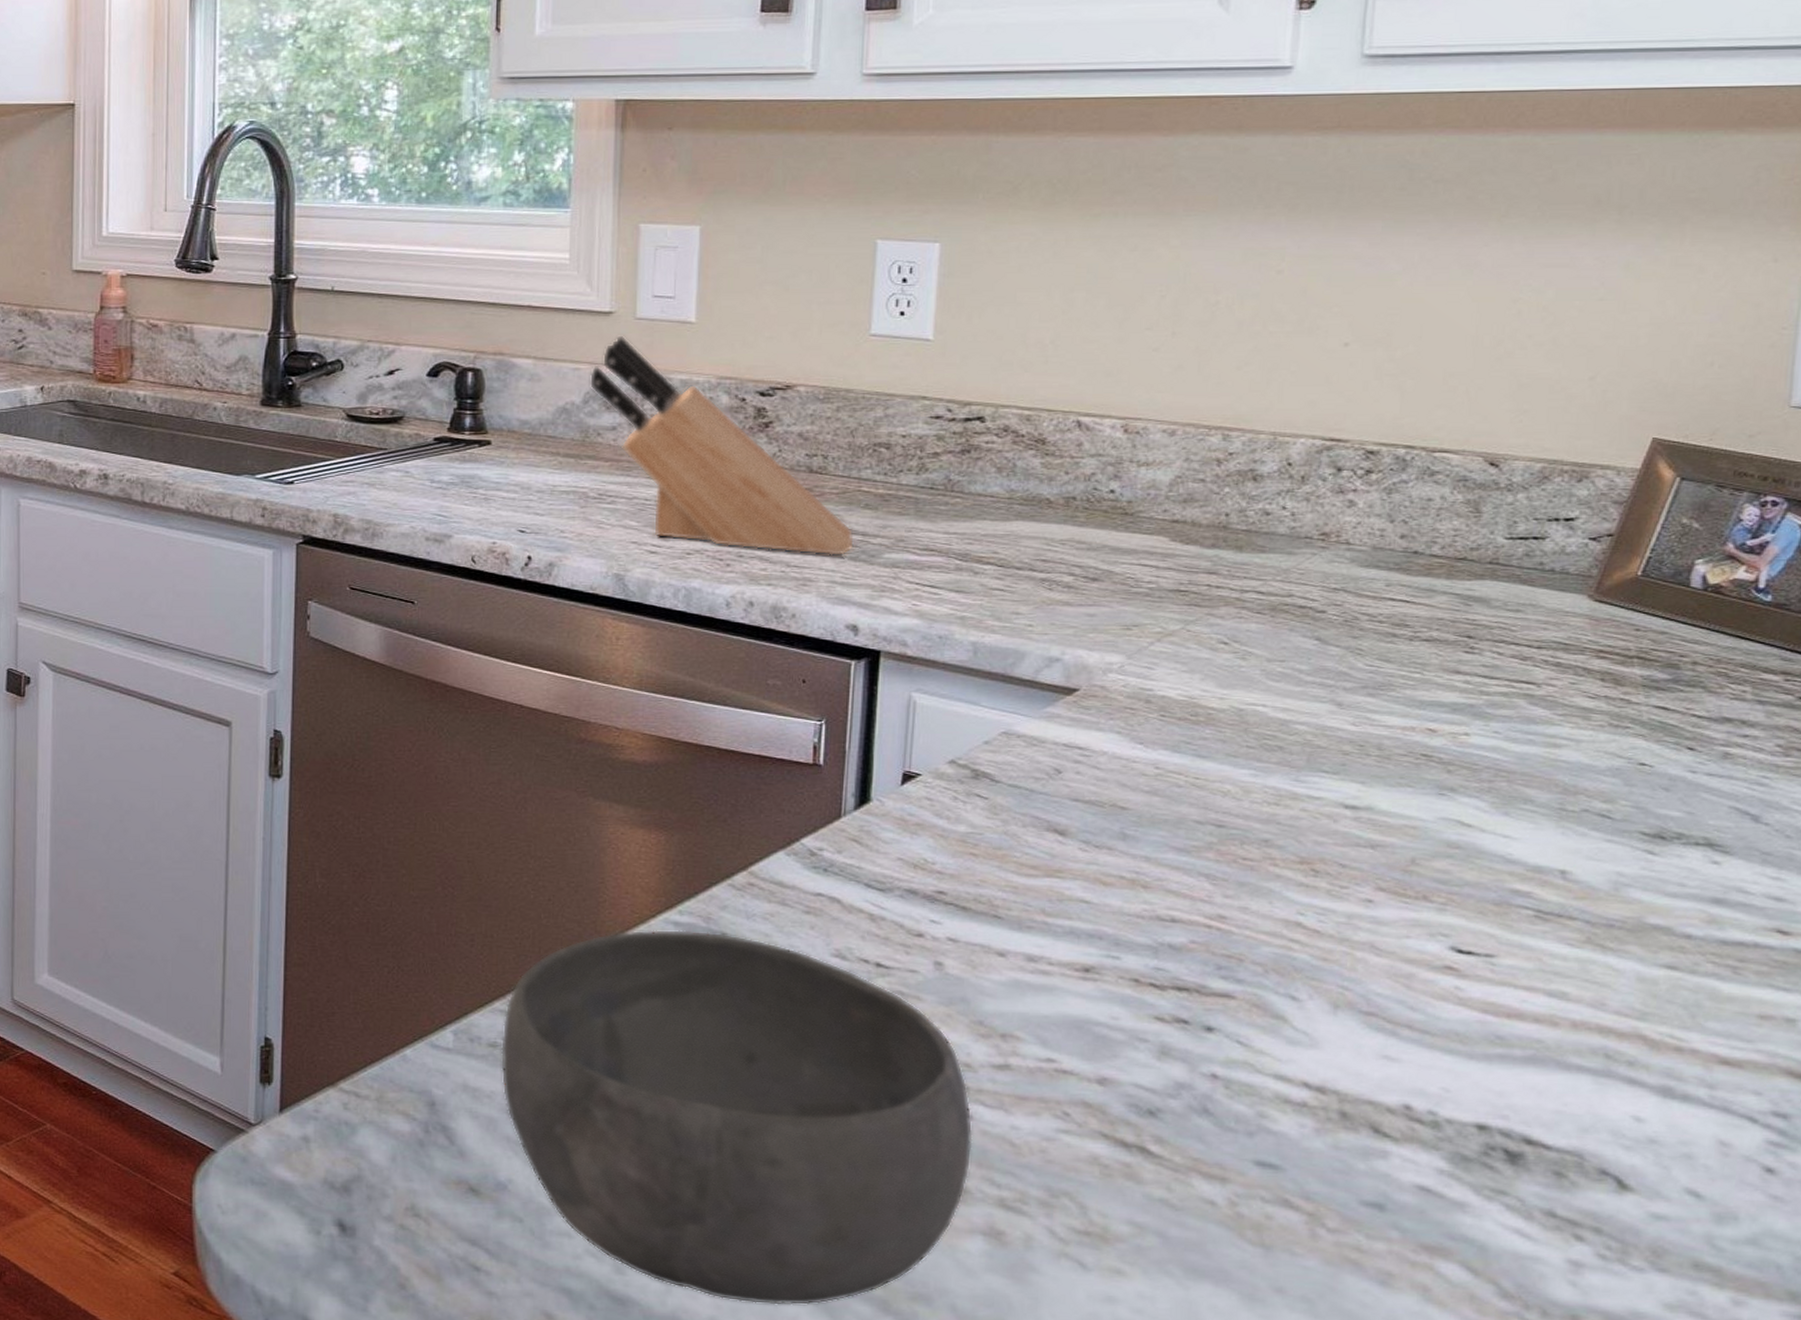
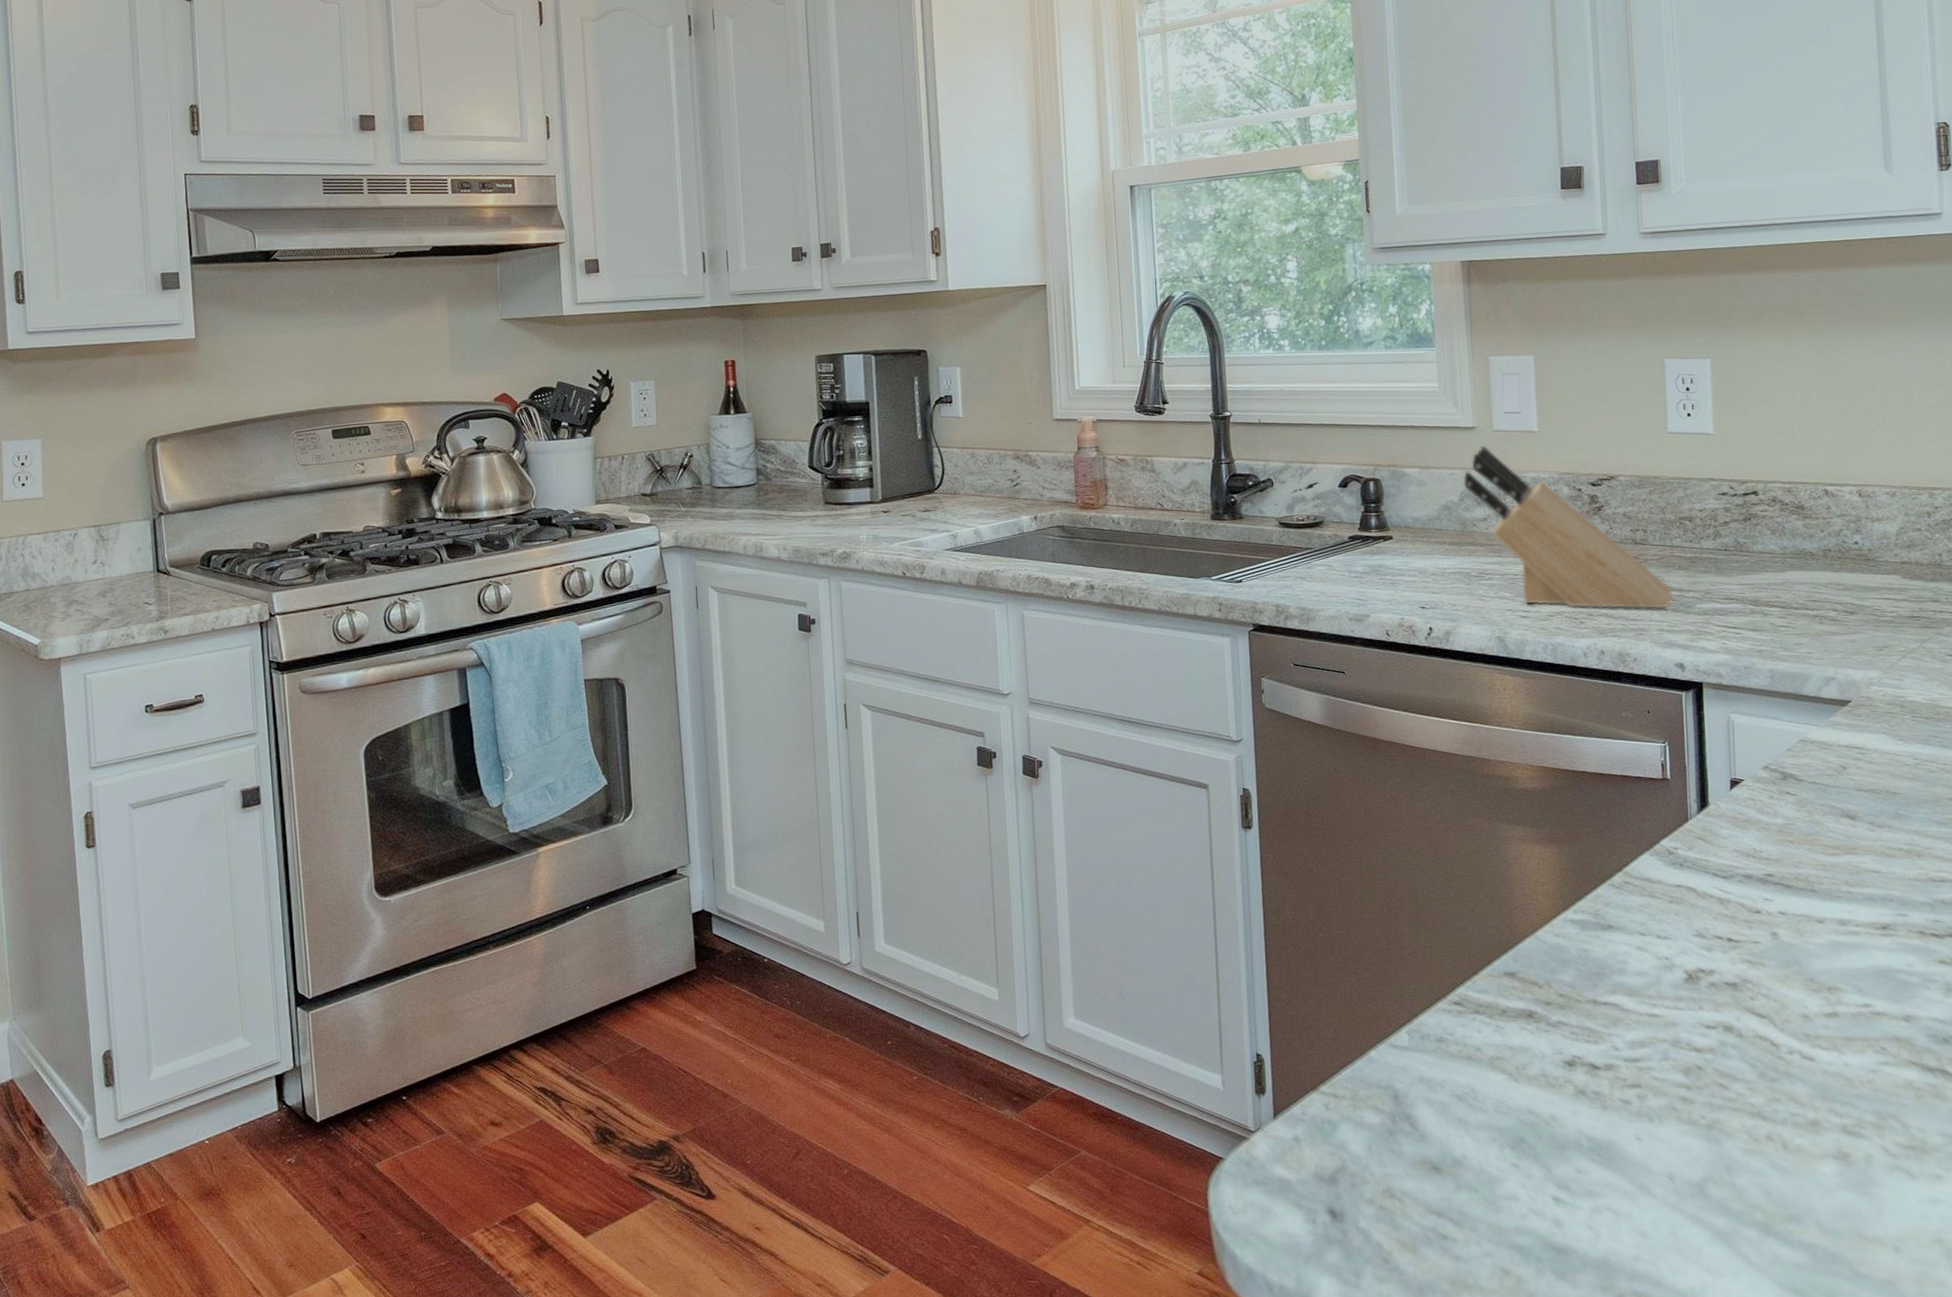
bowl: present [501,929,973,1306] -> none [1446,925,1818,1240]

